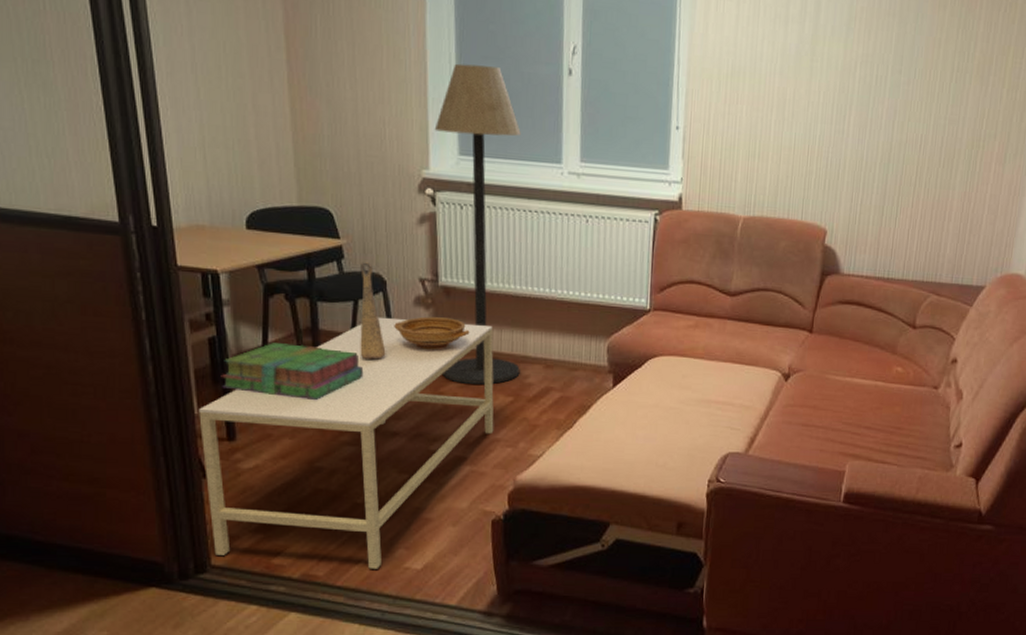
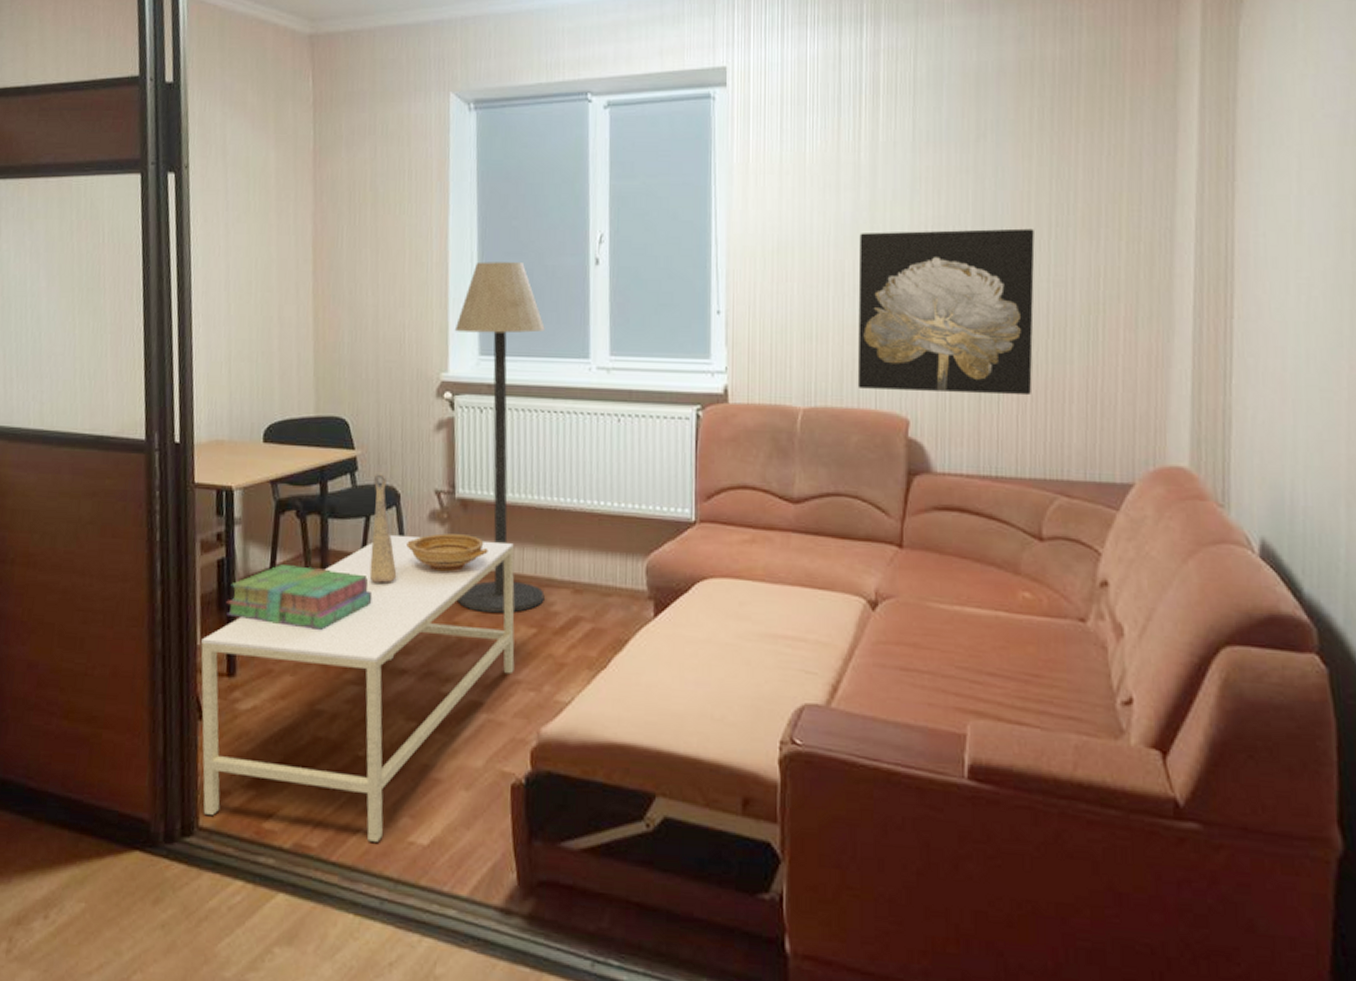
wall art: none [788,64,940,214] -> present [857,228,1035,396]

